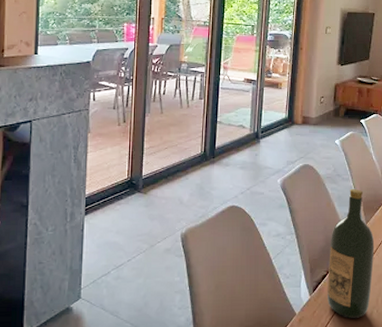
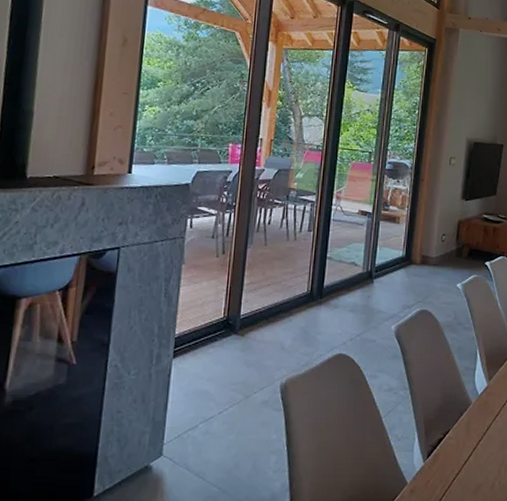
wine bottle: present [328,188,375,318] -> none [443,339,498,490]

